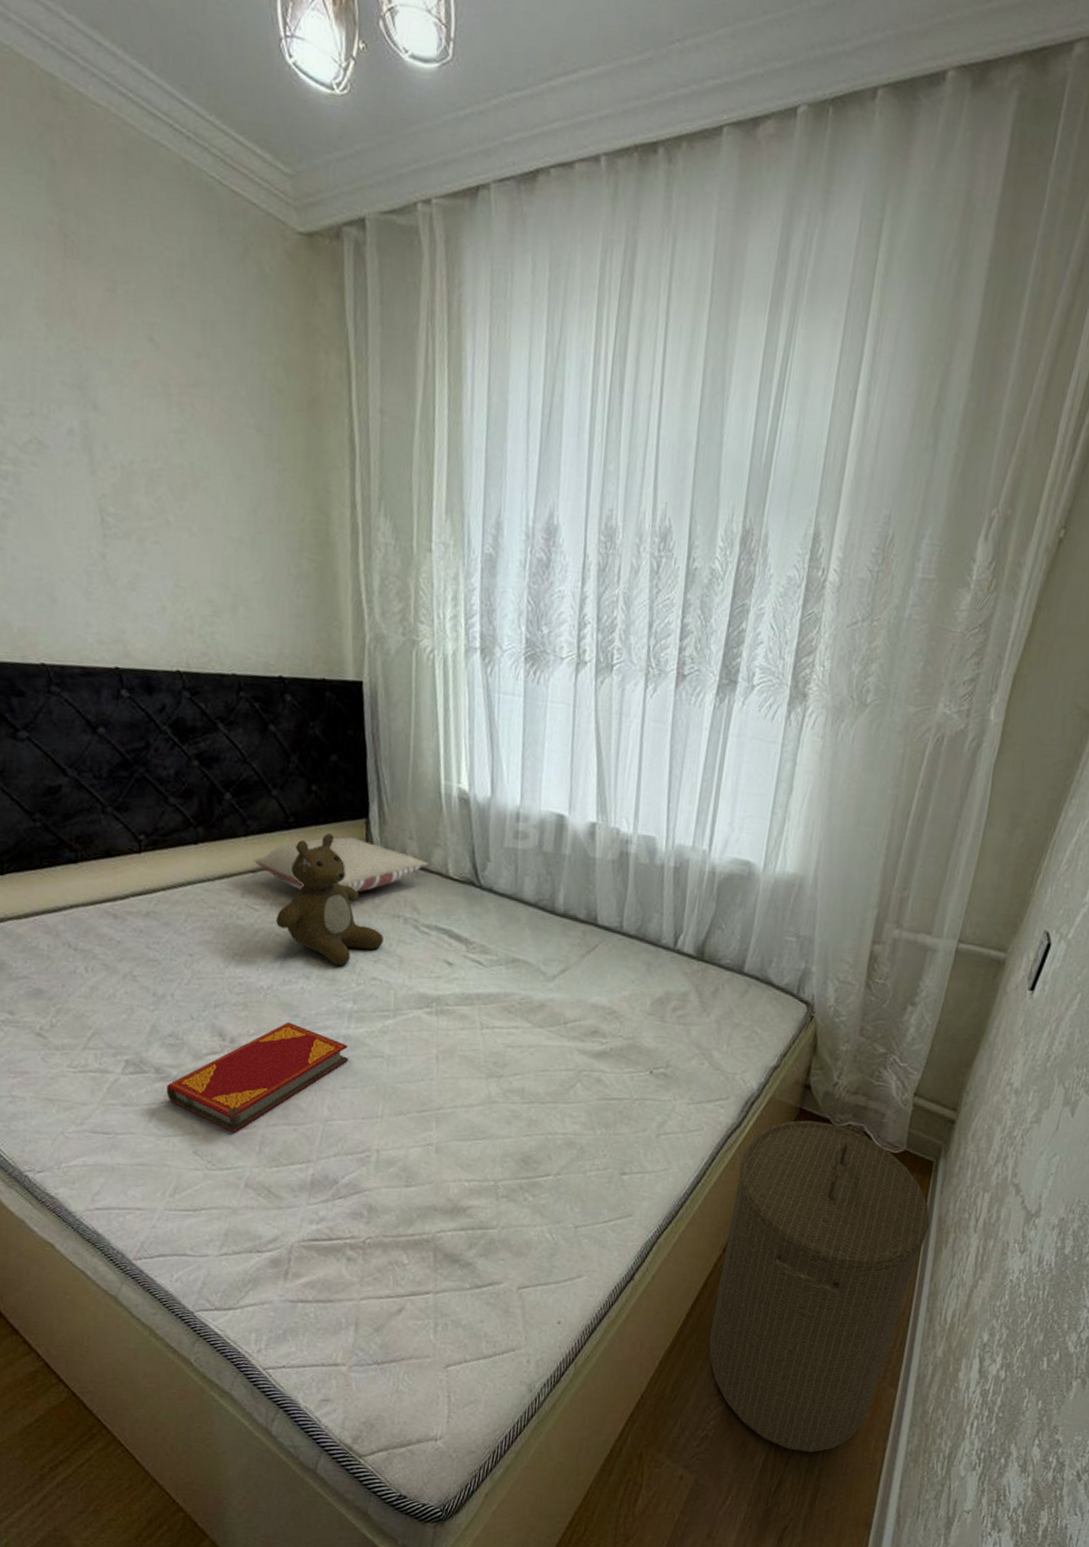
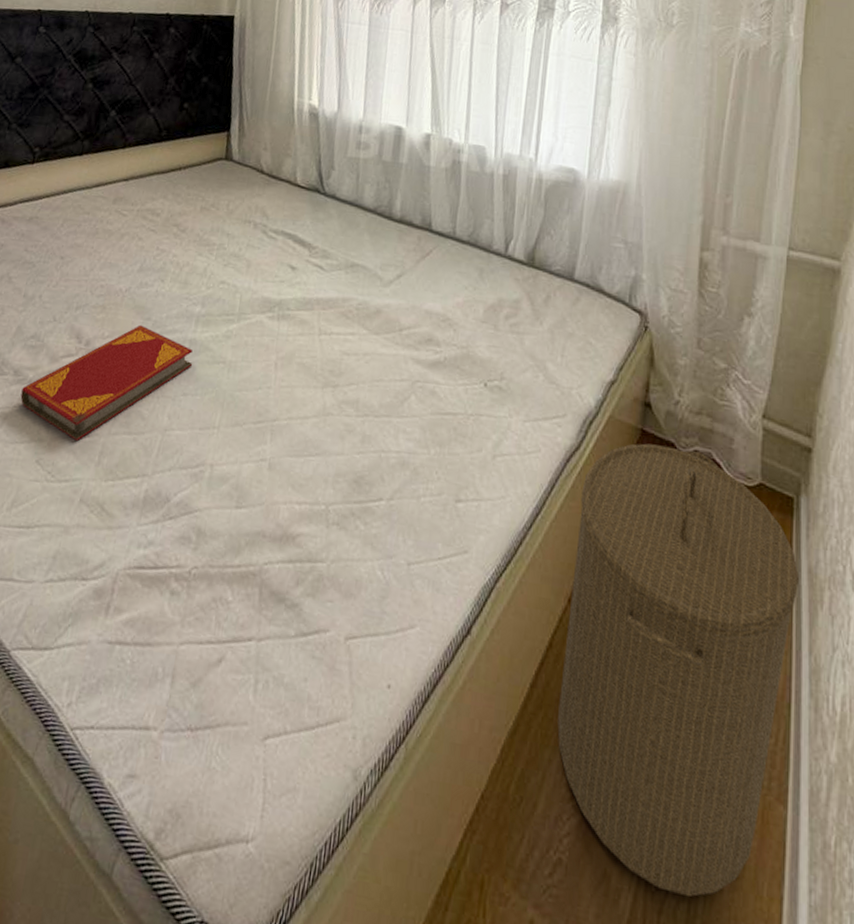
pillow: present [254,837,429,893] -> none [127,148,279,200]
teddy bear: present [276,833,384,966] -> none [140,145,235,269]

